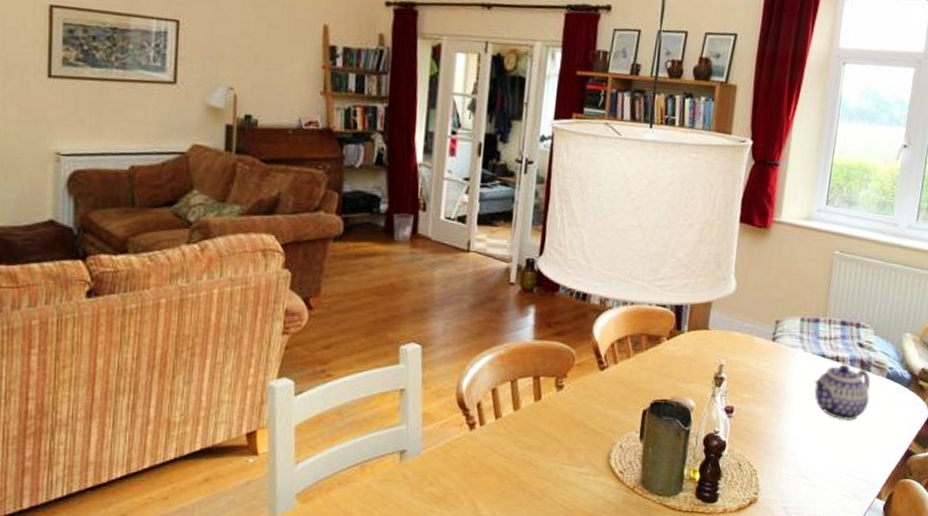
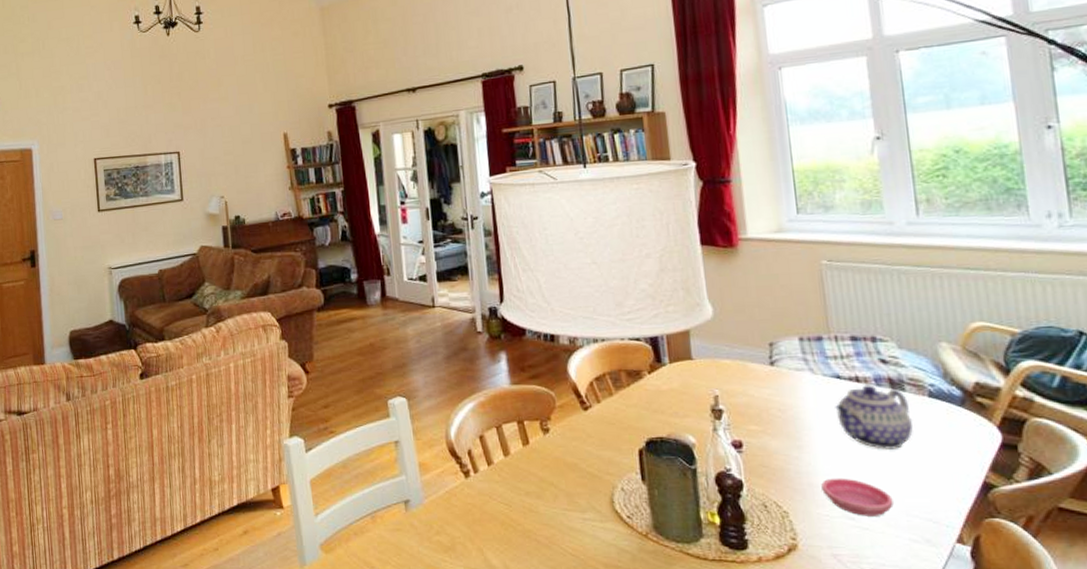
saucer: none [787,442,839,476] -> present [821,478,894,516]

